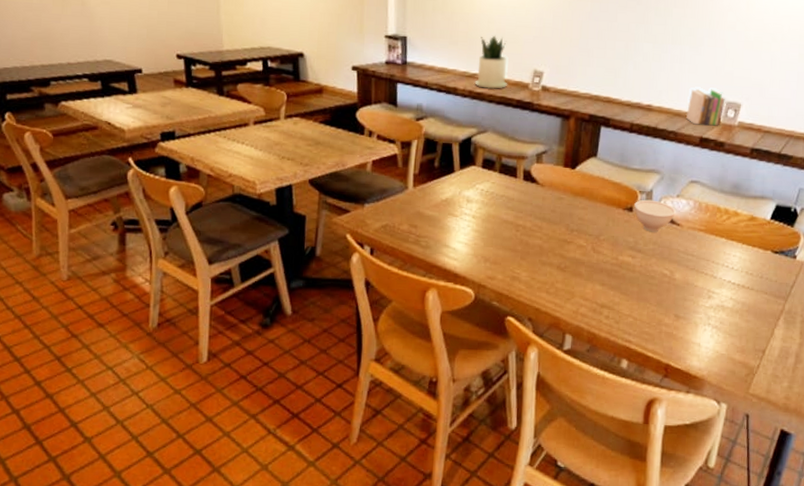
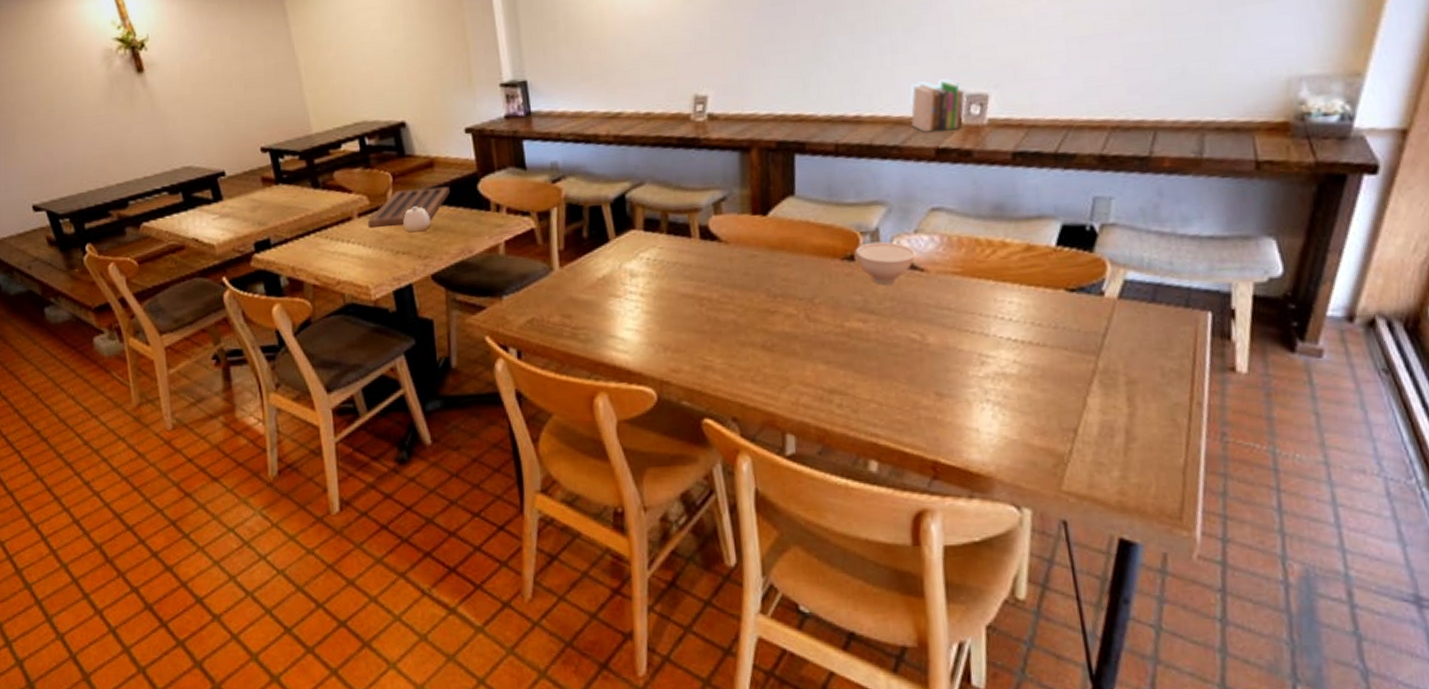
tray: none [261,108,333,136] -> present [367,186,450,229]
sugar bowl: none [290,122,315,144] -> present [402,206,432,233]
planter: present [474,35,508,90] -> none [619,60,663,130]

